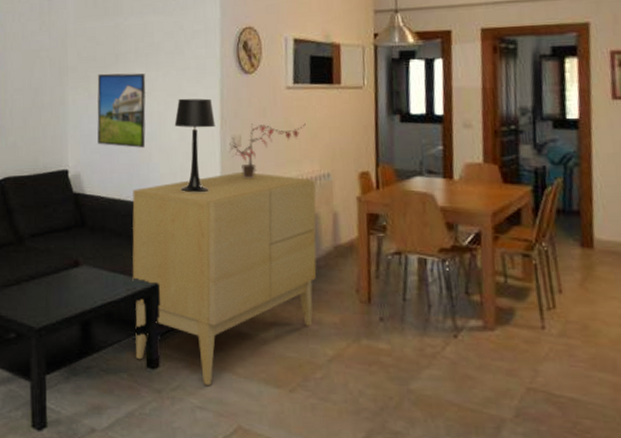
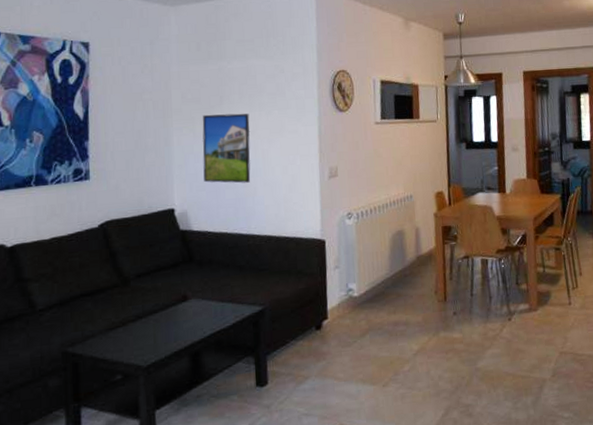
sideboard: present [132,171,317,385] -> none [239,198,403,393]
table lamp: present [174,98,216,193] -> none [277,135,315,222]
potted plant: present [229,123,306,179] -> none [327,153,392,205]

